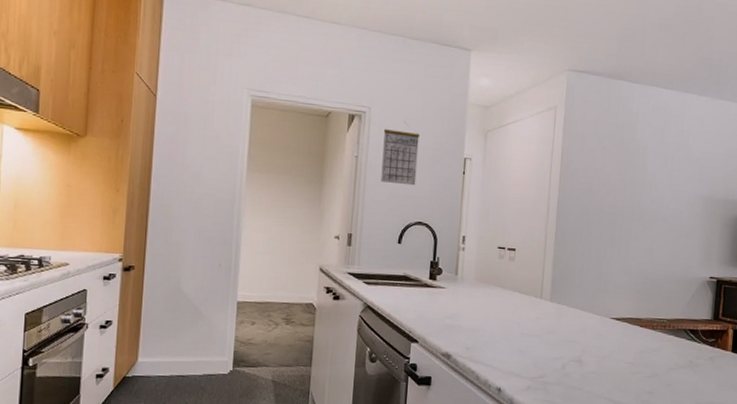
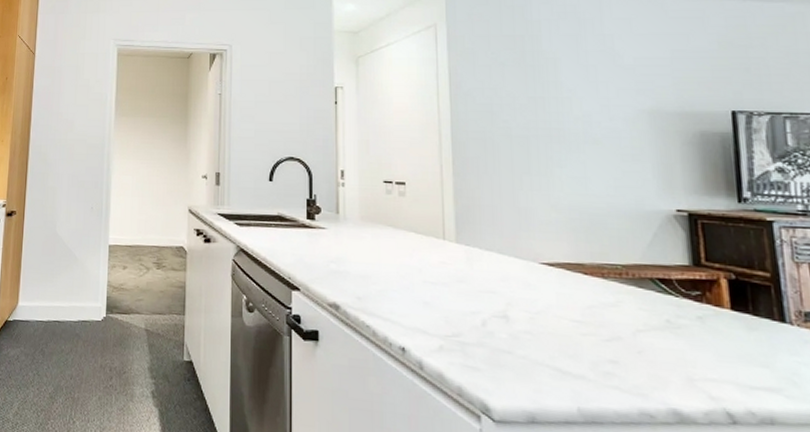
calendar: present [381,129,420,186] -> none [246,65,284,120]

